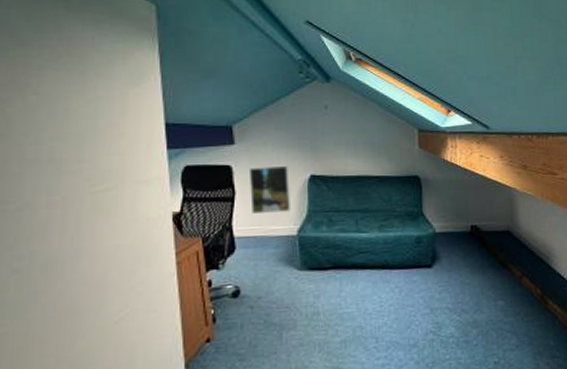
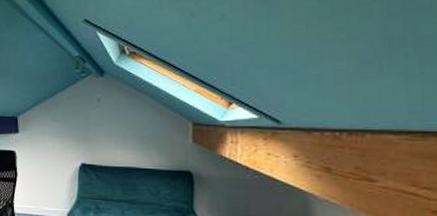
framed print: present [248,165,290,214] -> none [29,153,63,196]

